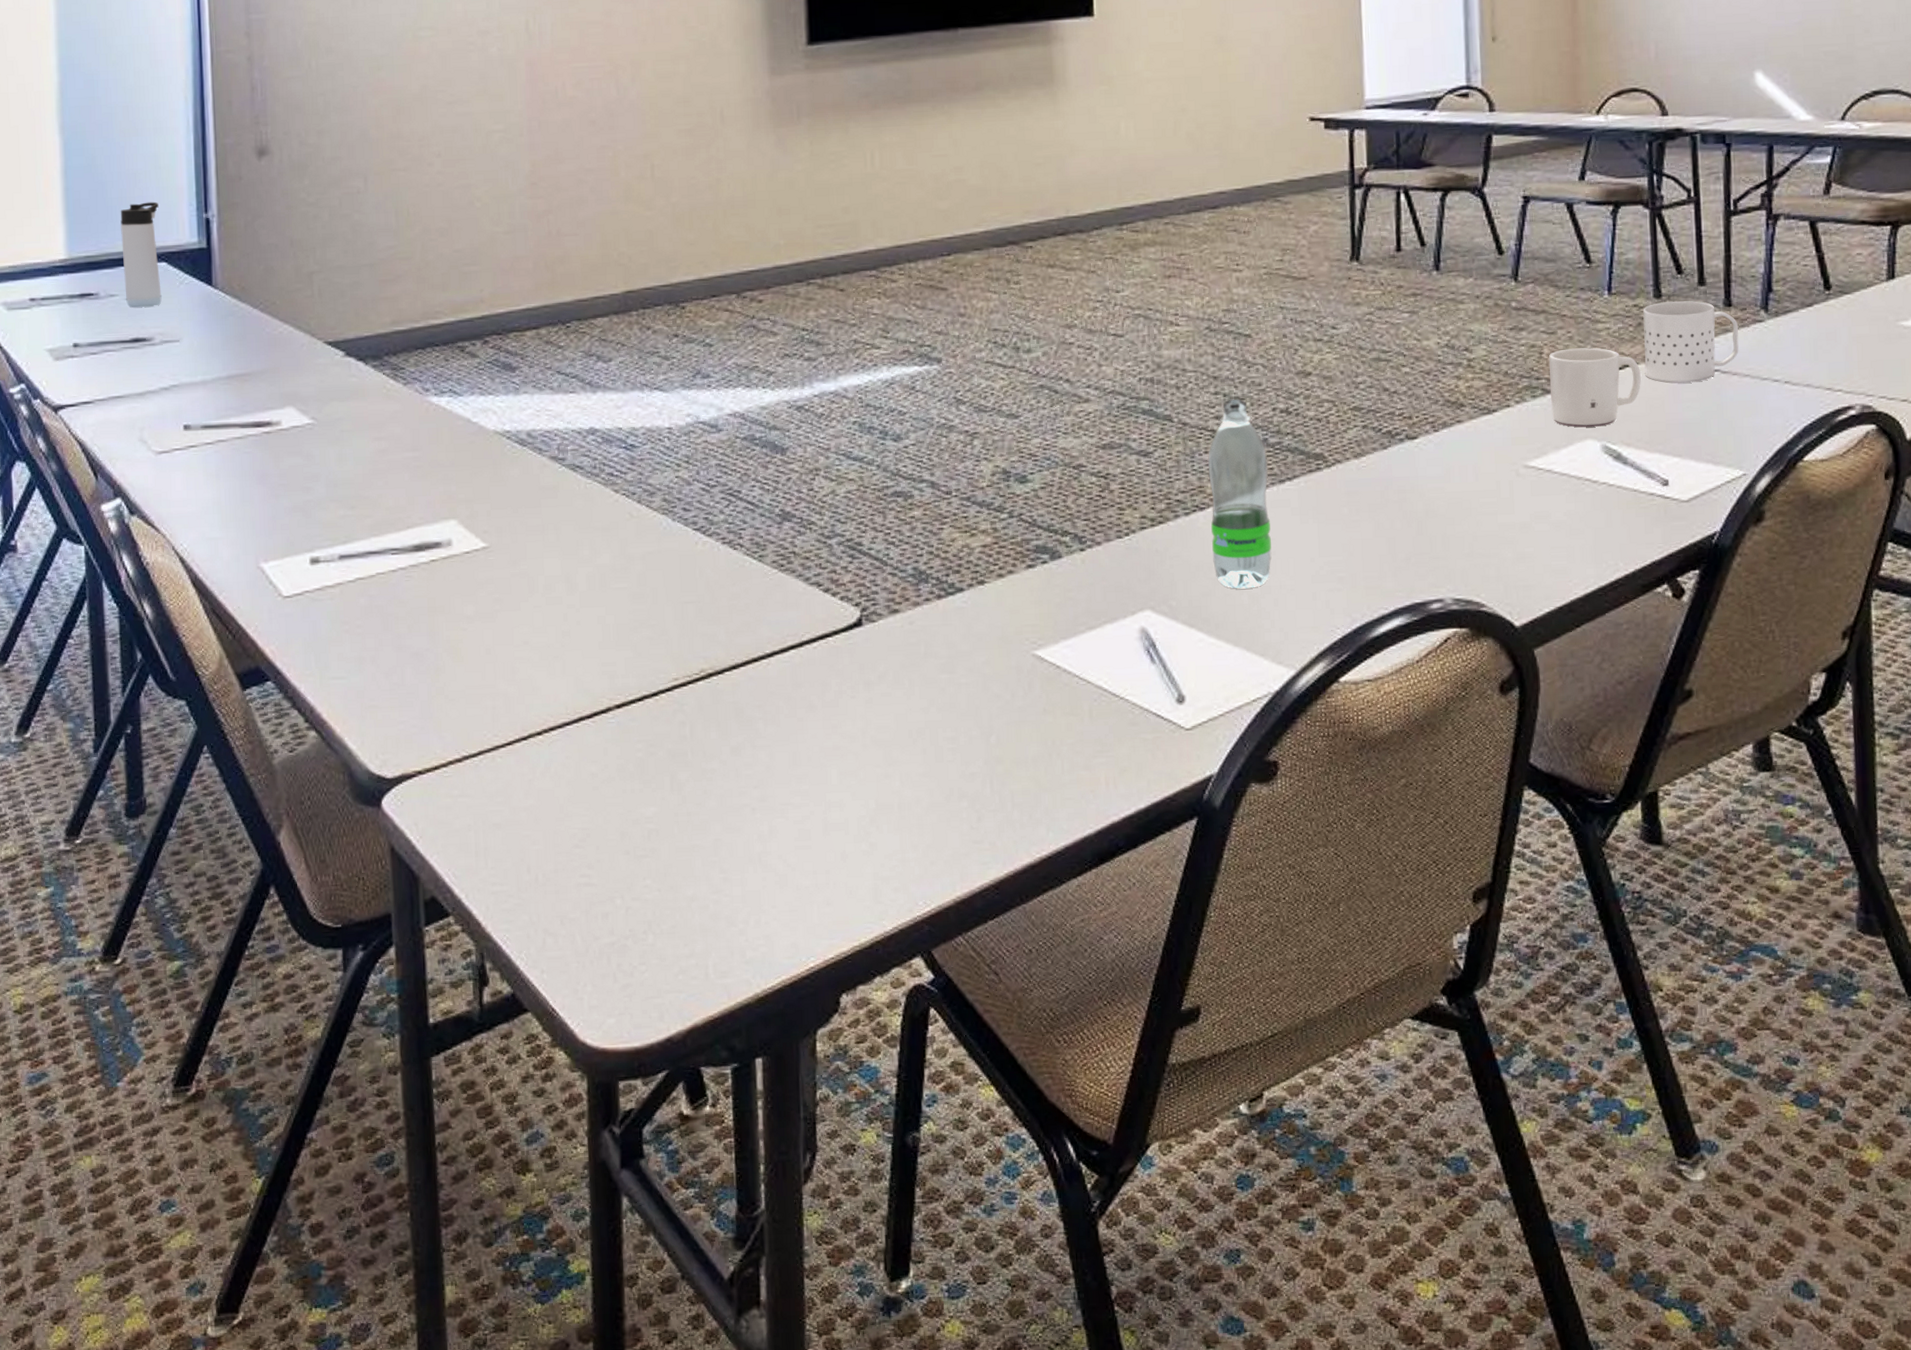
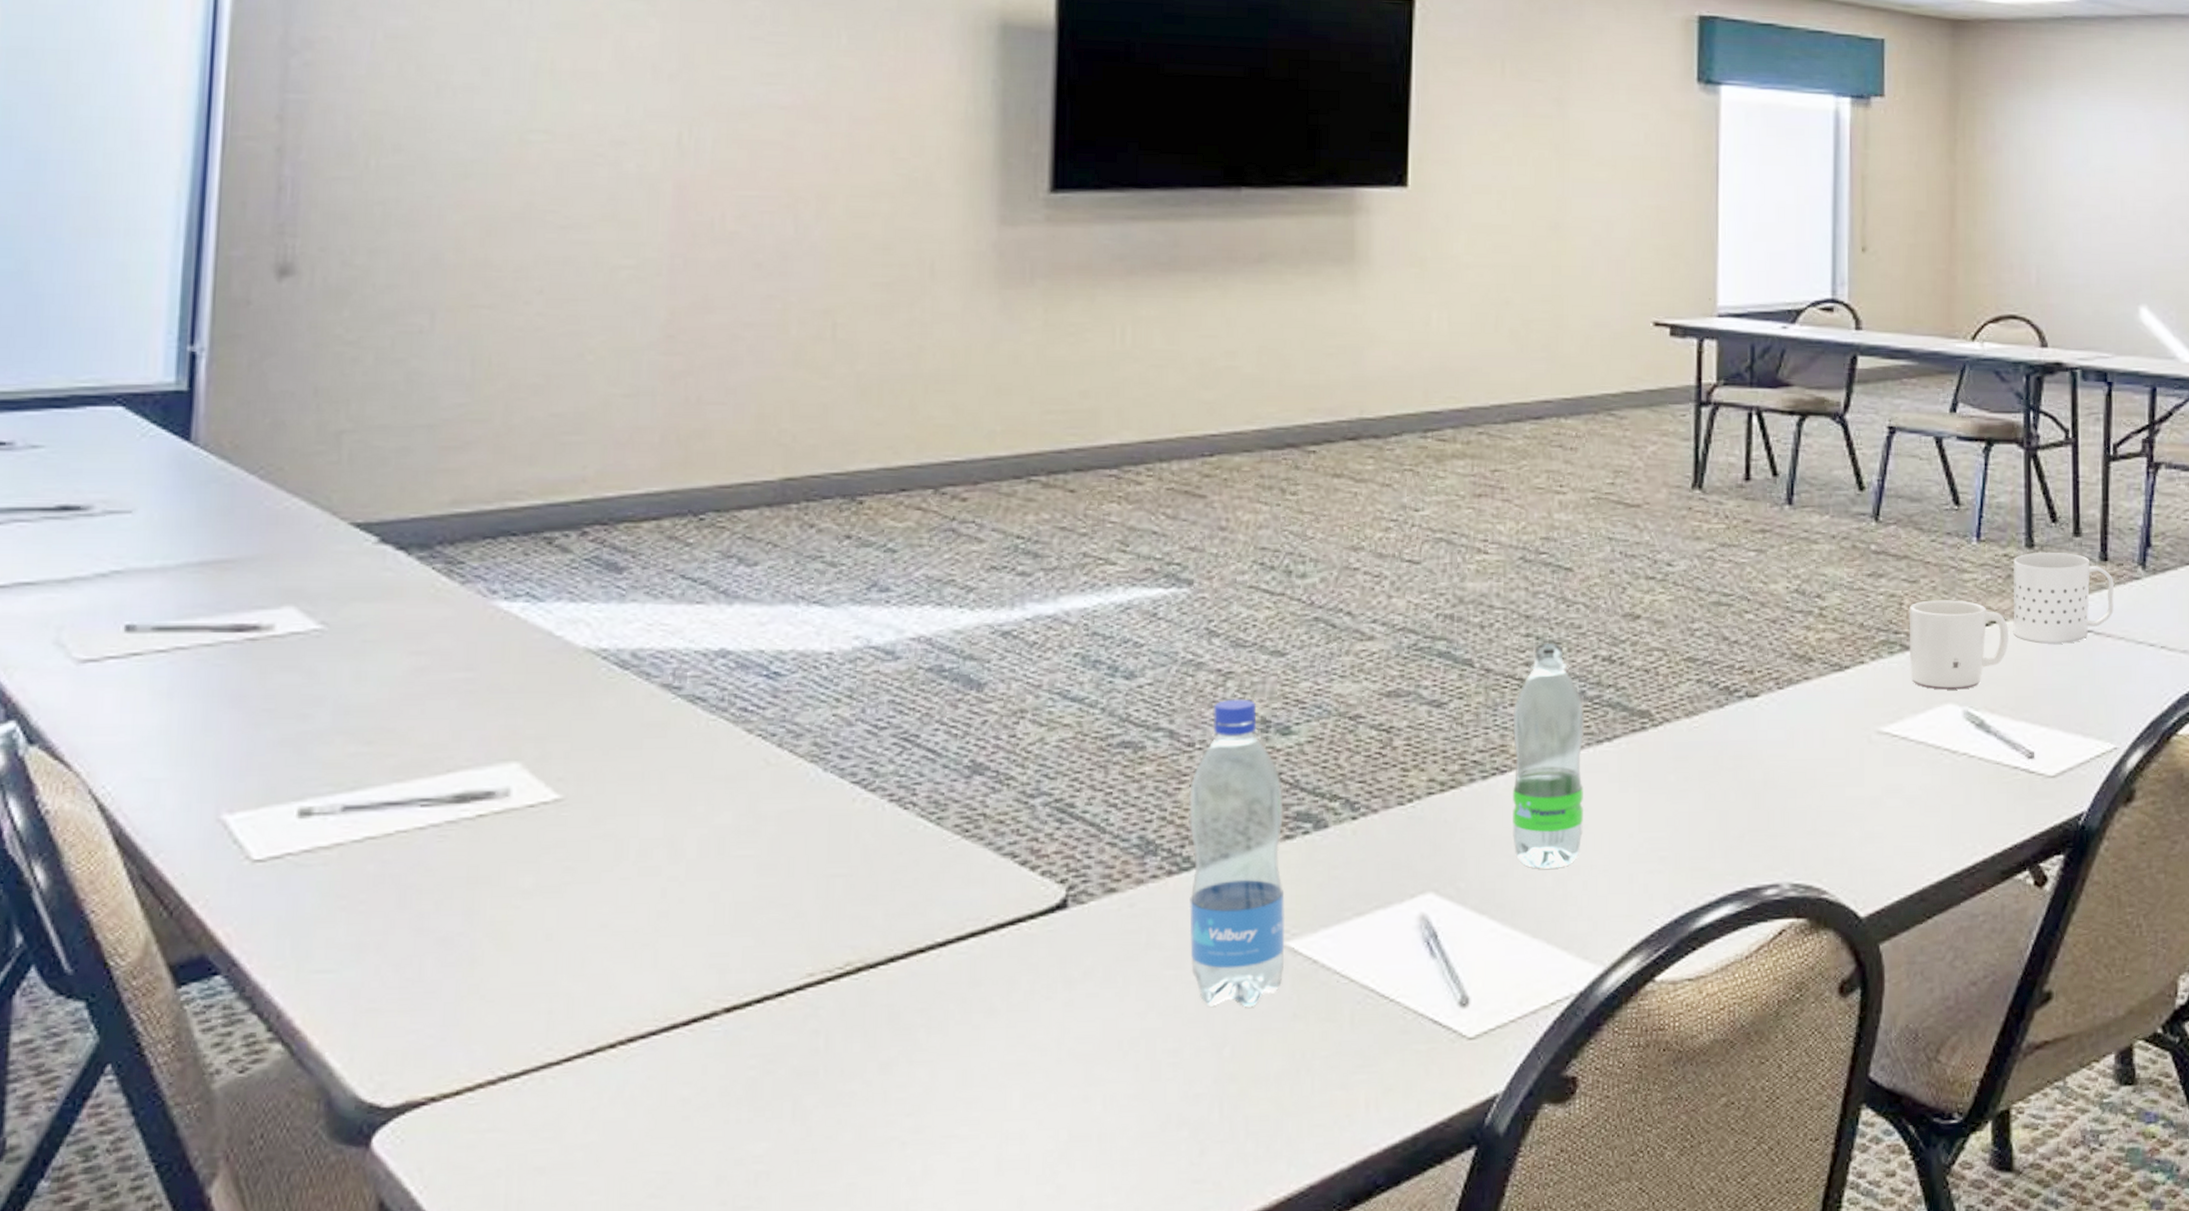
thermos bottle: present [120,201,162,308] -> none [55,325,121,466]
bottle: none [950,454,1034,704] -> present [1189,699,1286,1008]

